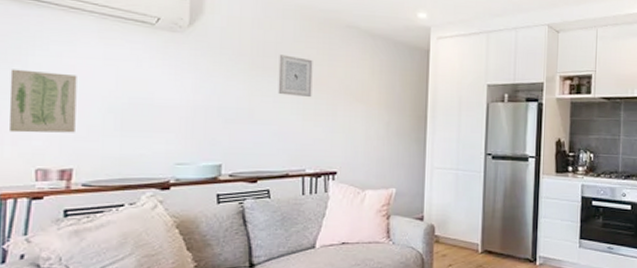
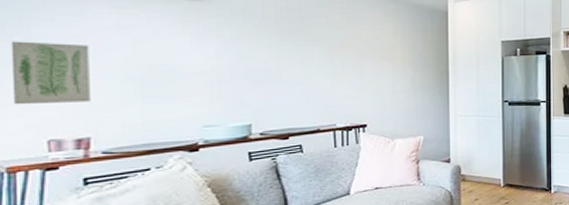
wall art: present [278,54,313,98] -> none [304,19,338,58]

